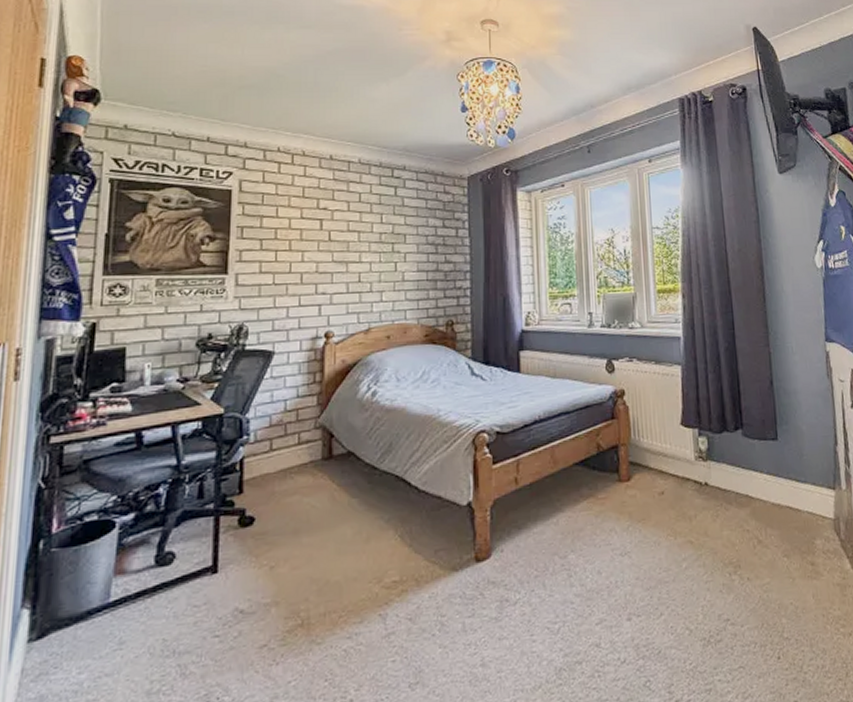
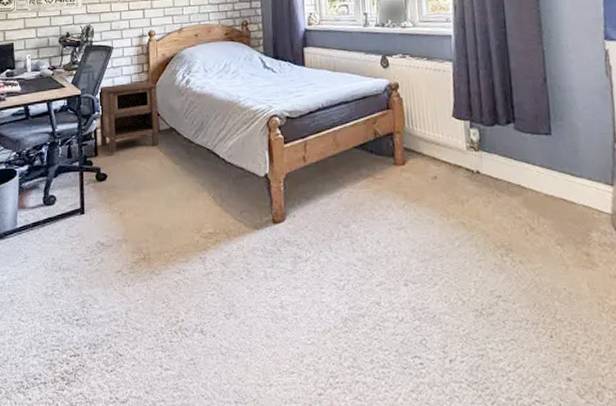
nightstand: none [247,394,334,490] -> present [97,81,159,154]

